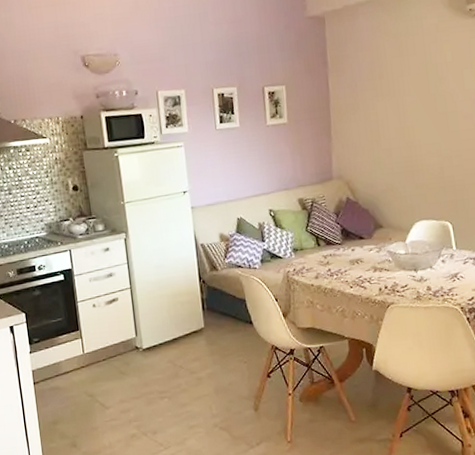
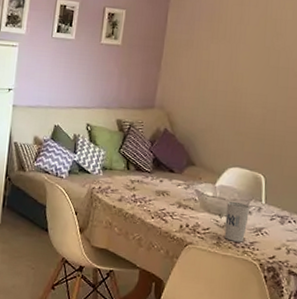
cup: none [419,253,443,293] -> present [224,201,251,242]

